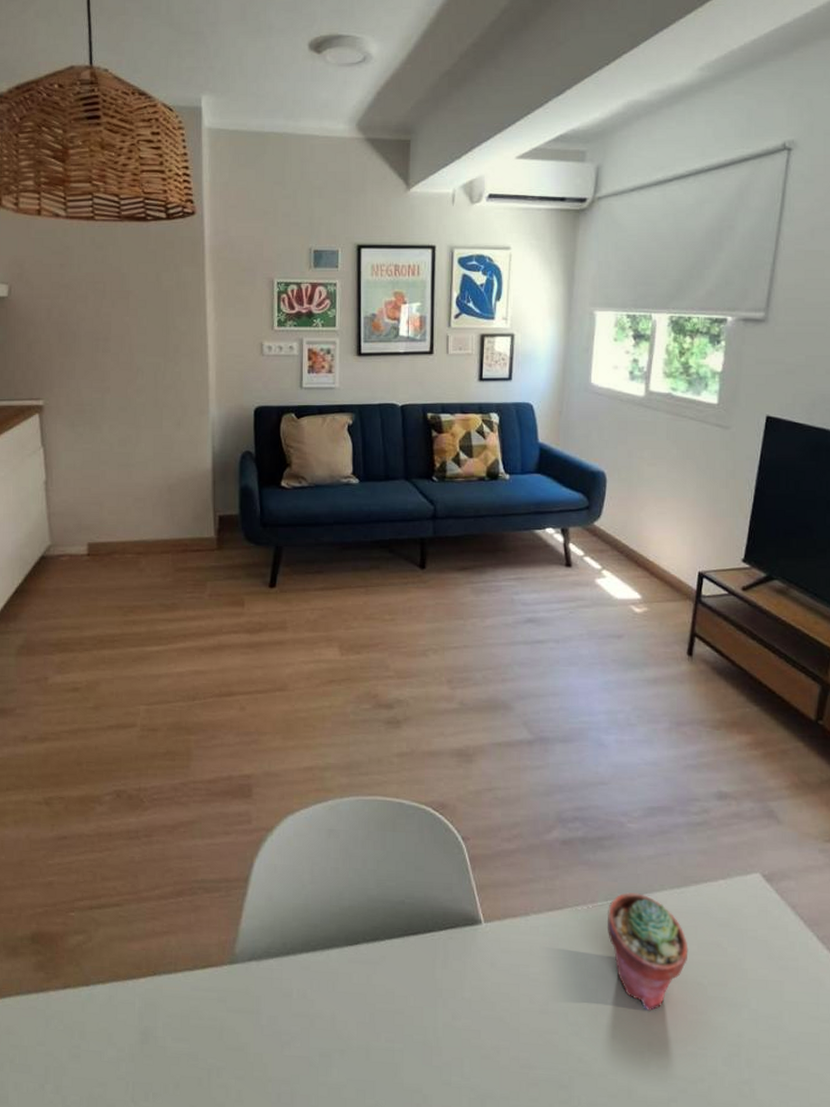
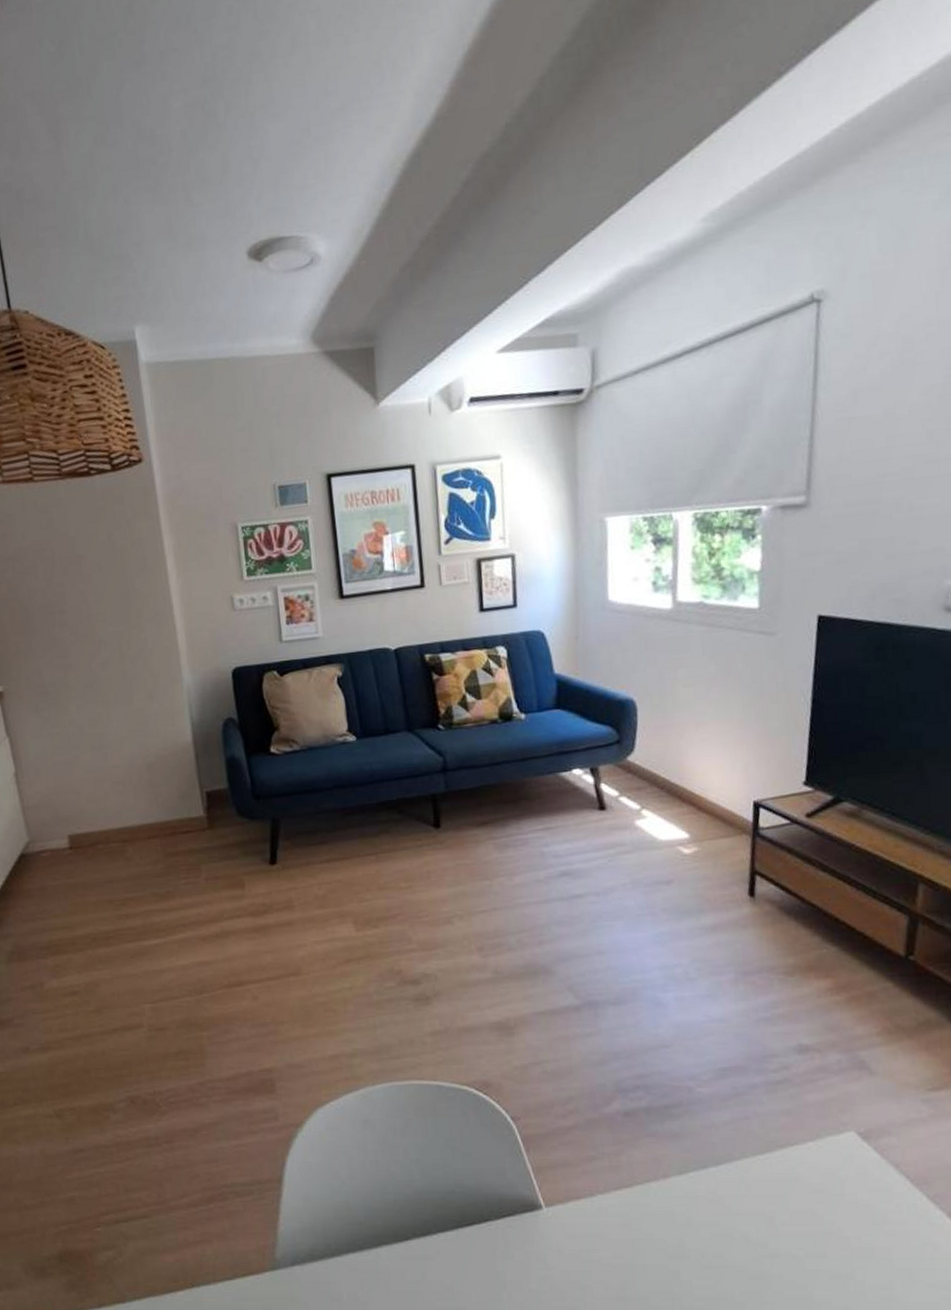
potted succulent: present [607,892,689,1012] -> none [682,1162,780,1291]

